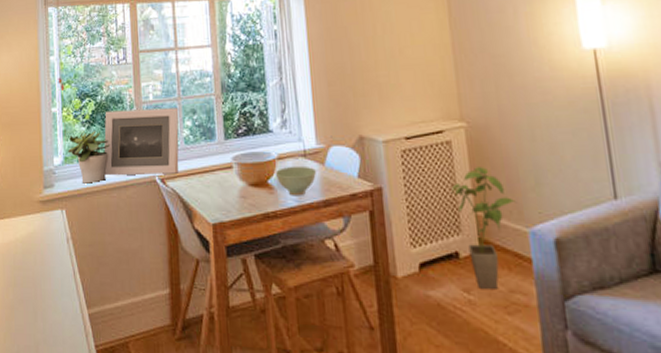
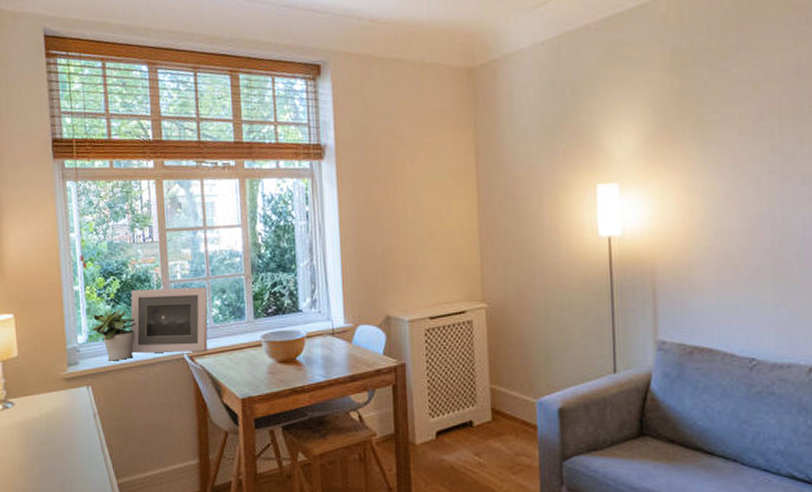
bowl: present [275,165,317,196] -> none [303,343,345,372]
house plant: present [452,167,516,289] -> none [470,345,527,452]

